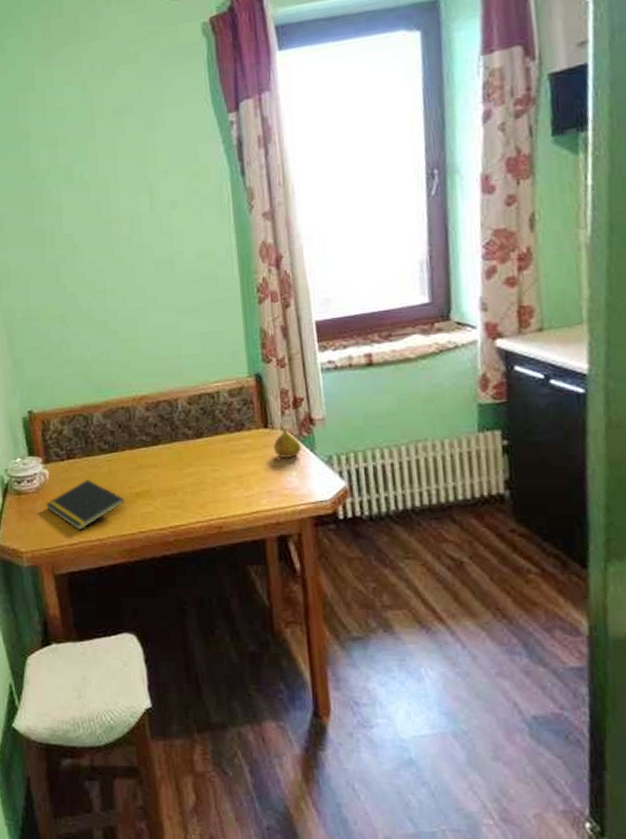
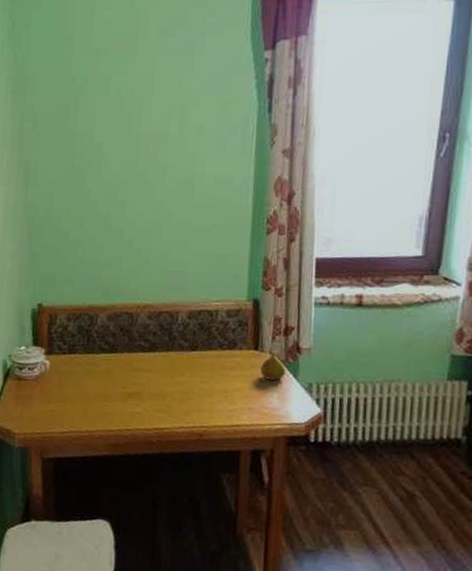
notepad: present [46,479,125,531] -> none [43,374,117,421]

